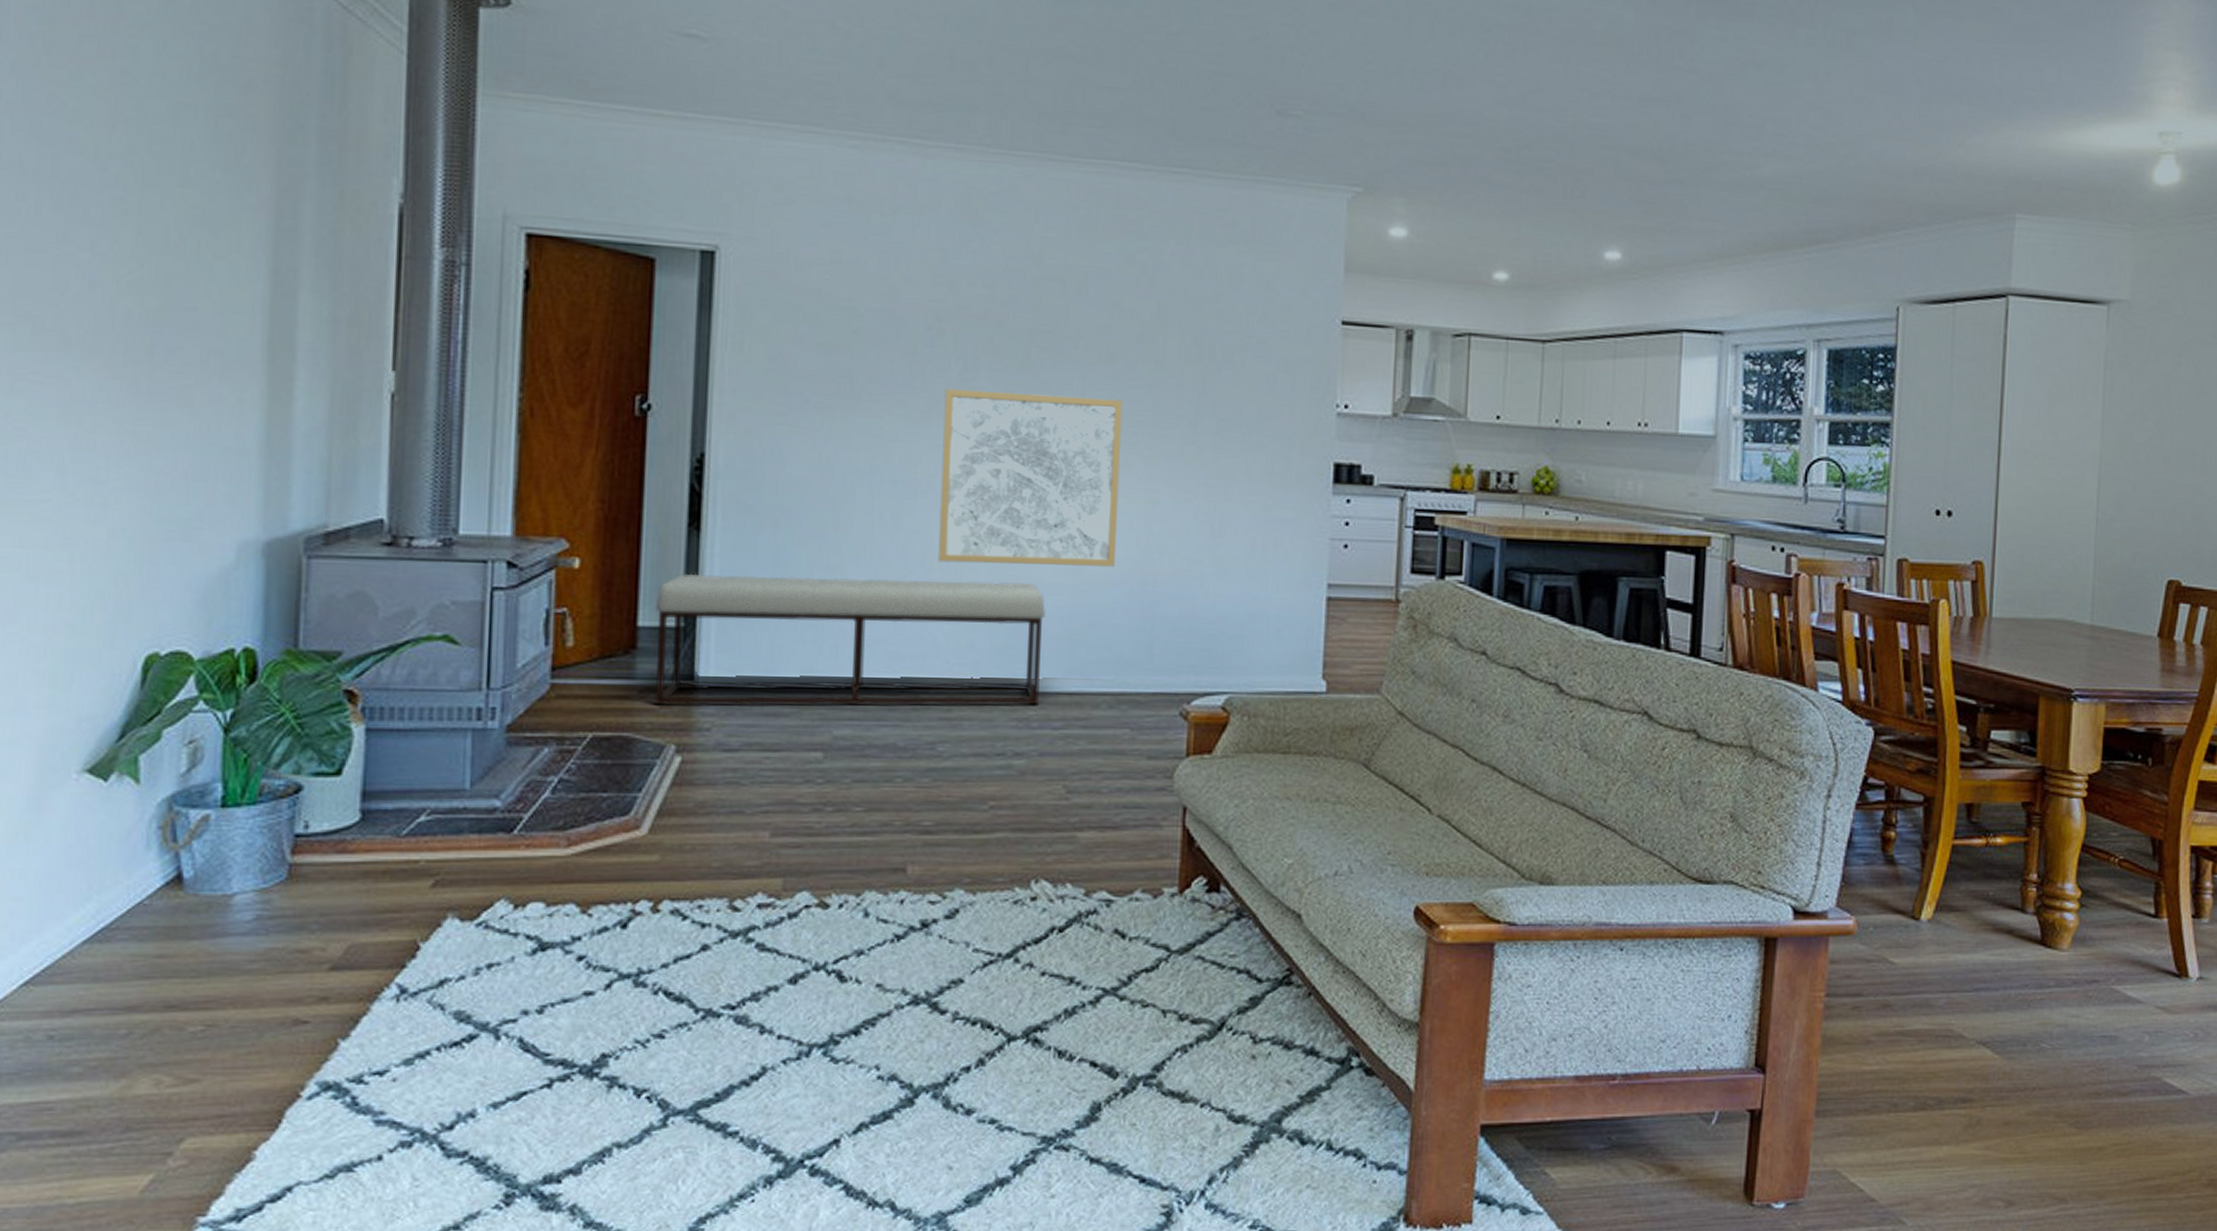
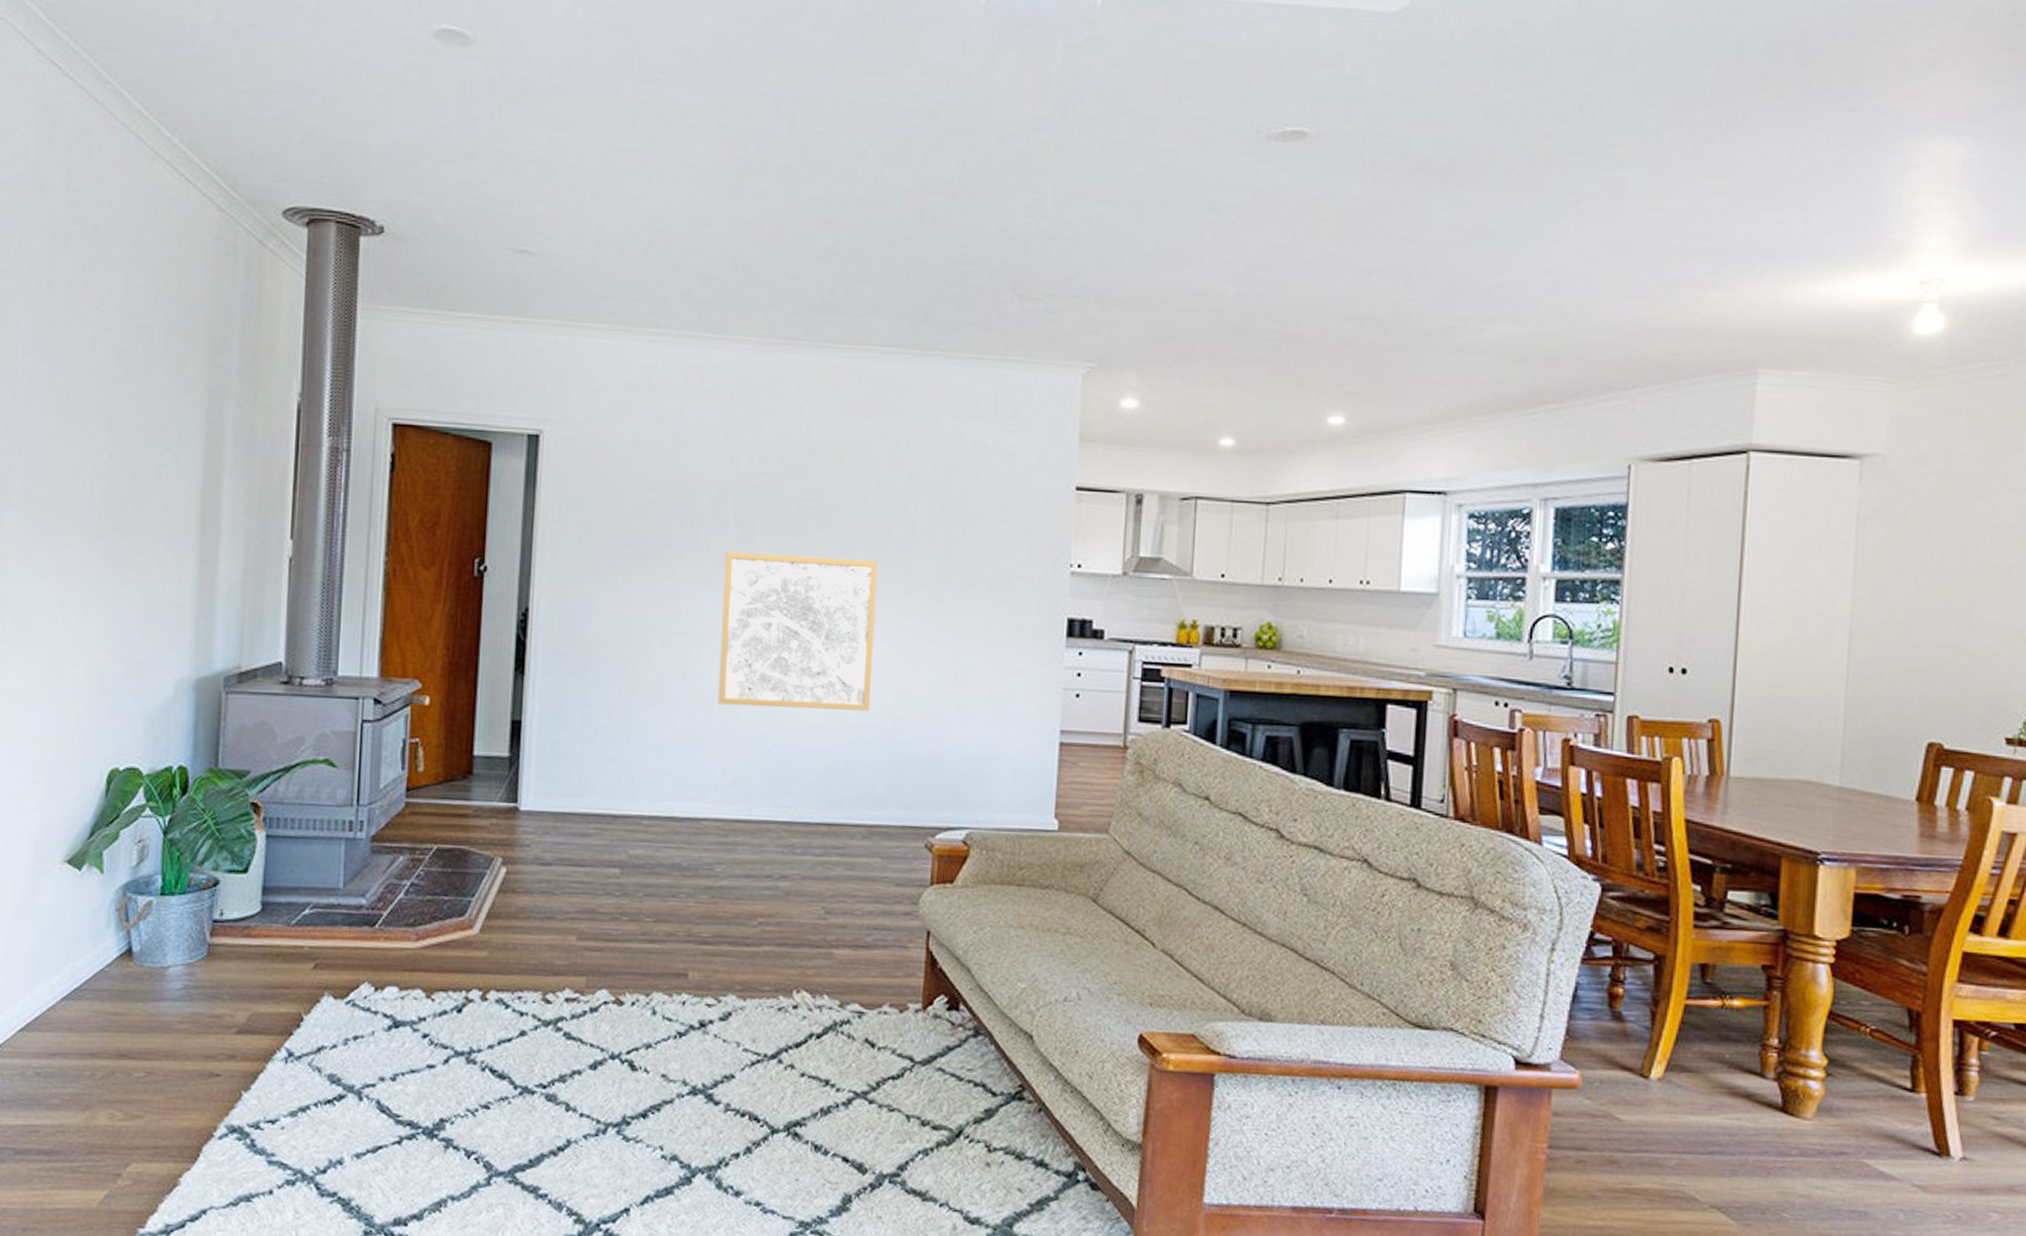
bench: present [655,573,1045,706] -> none [487,711,809,834]

